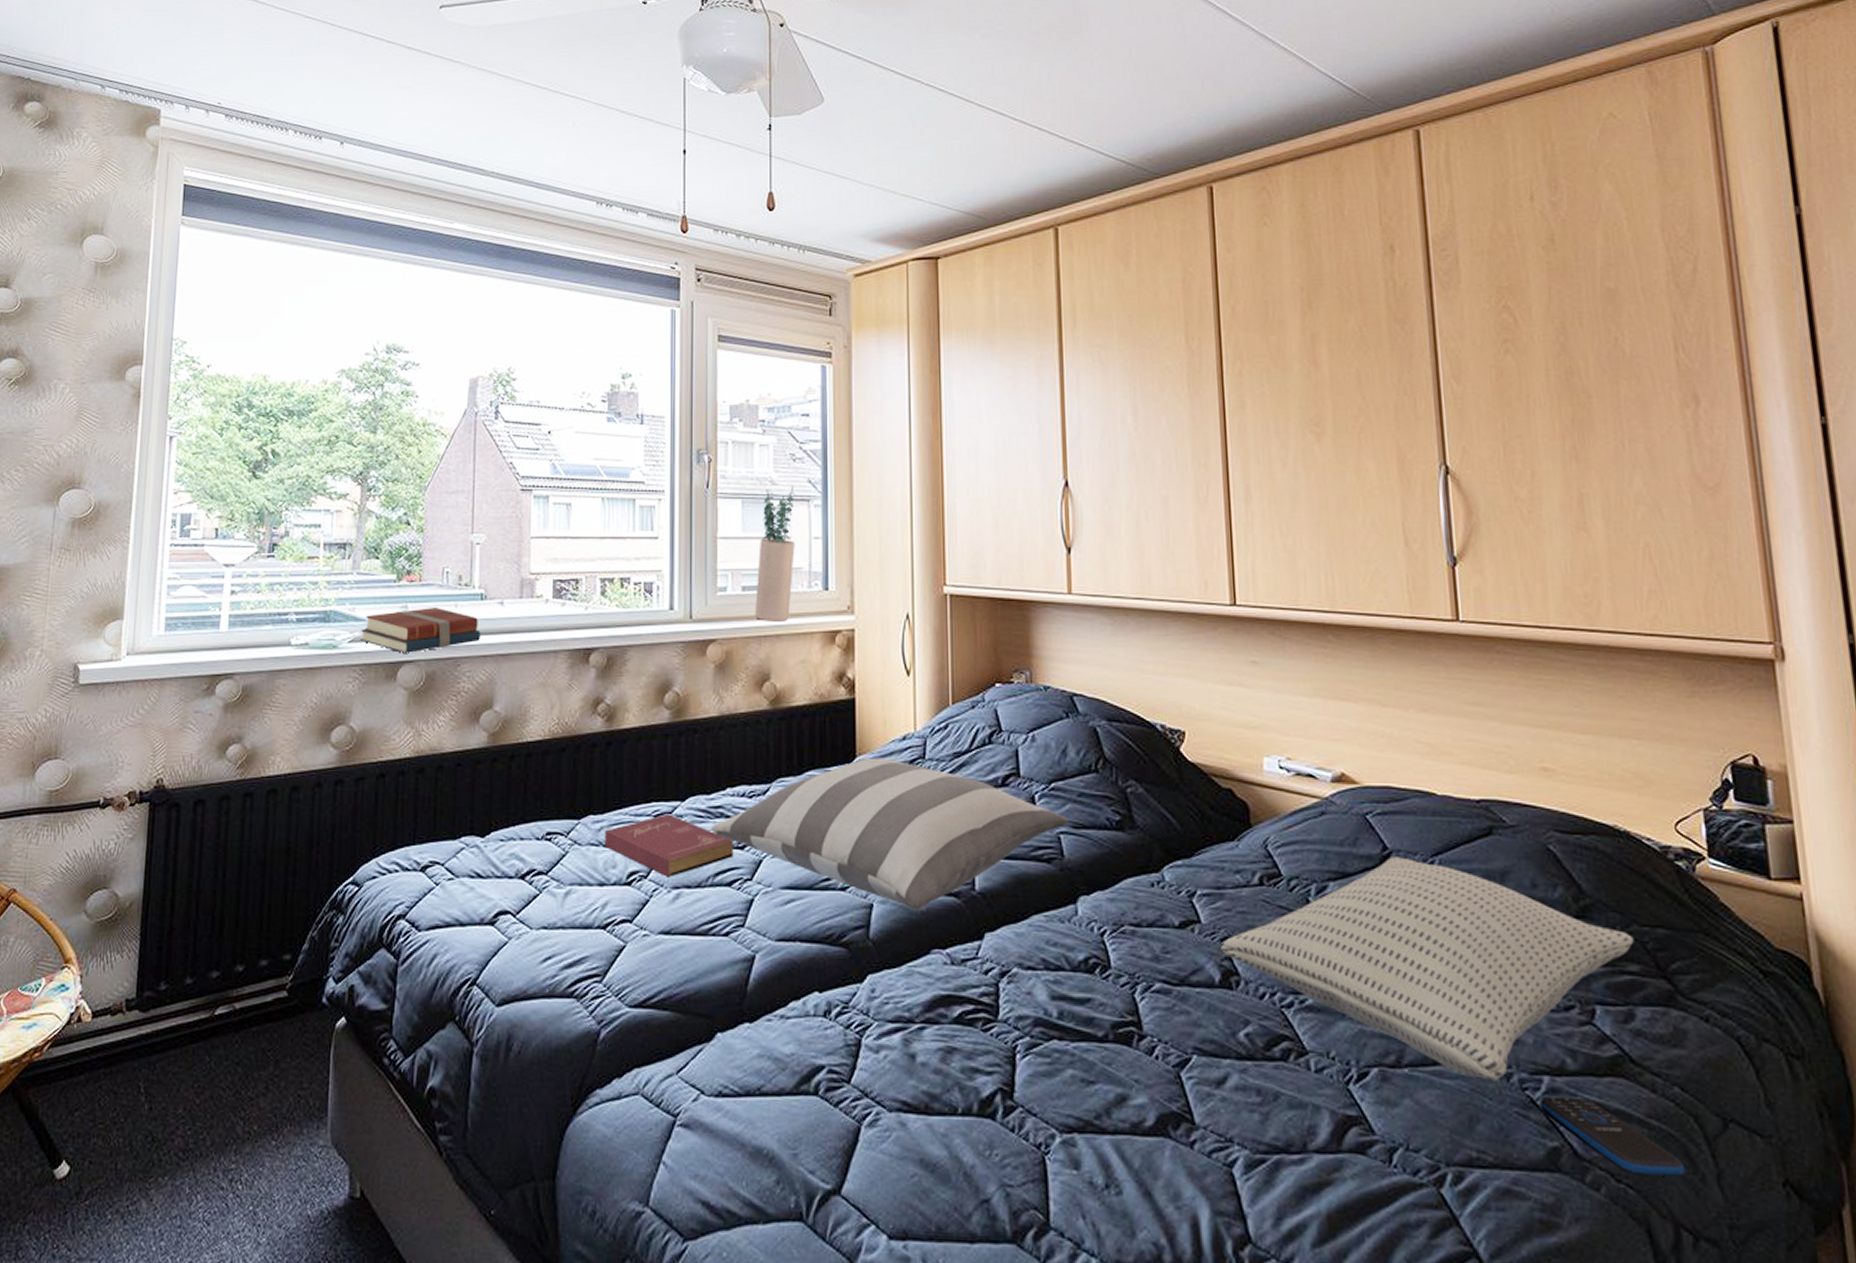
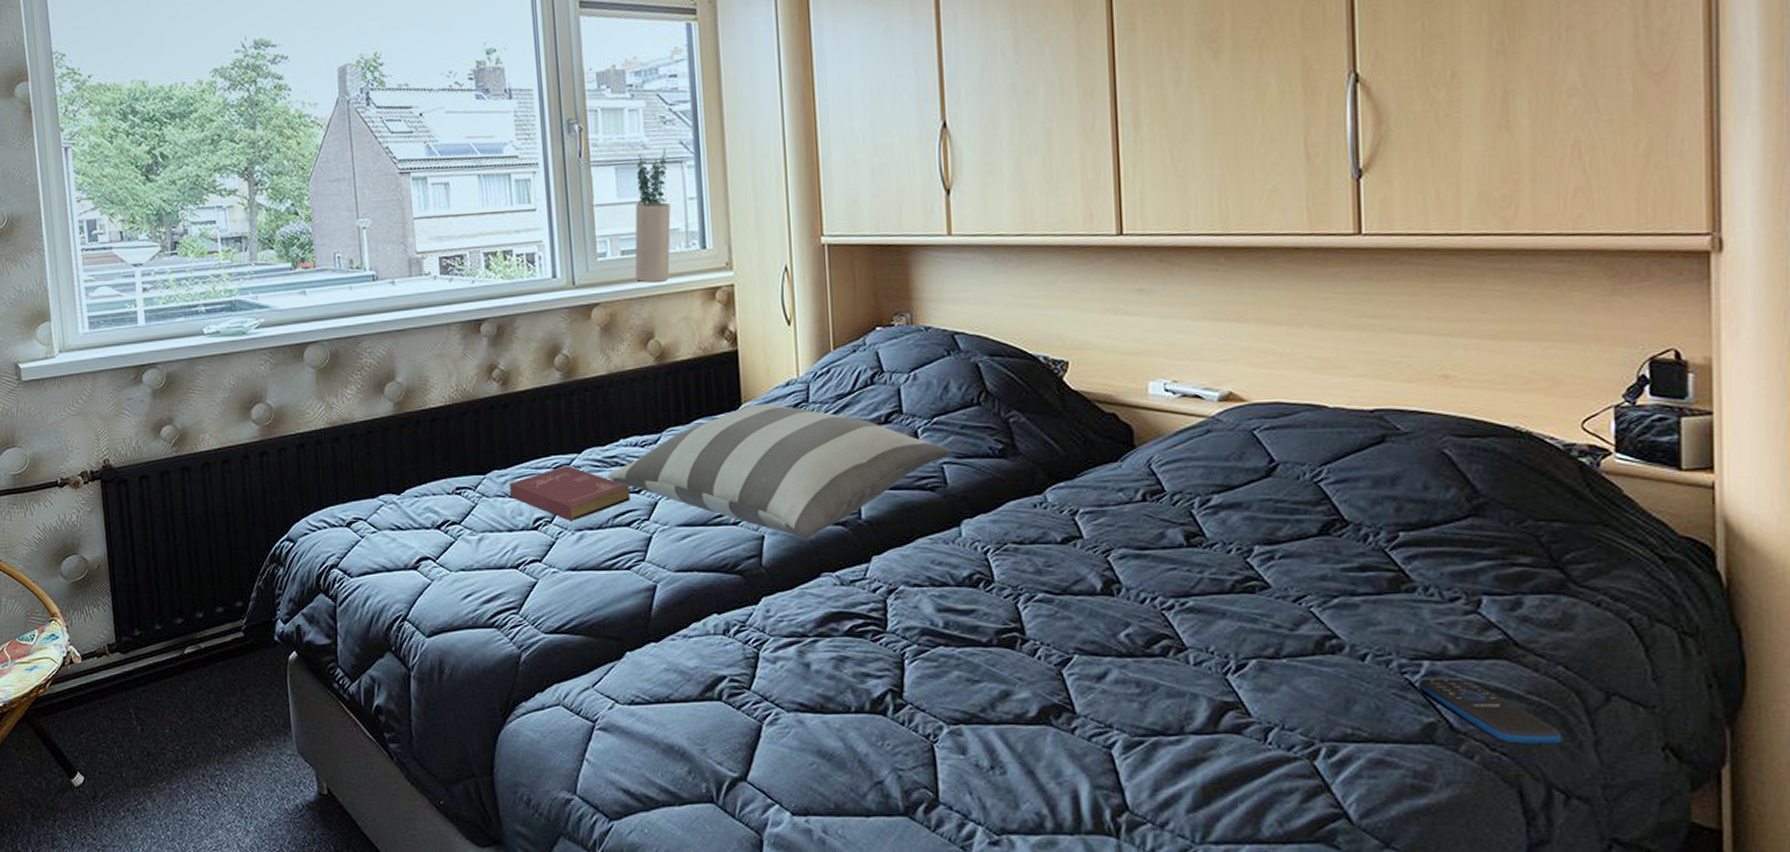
books: present [359,608,481,653] -> none [265,291,377,335]
pillow: present [1219,857,1634,1081] -> none [1101,468,1528,667]

